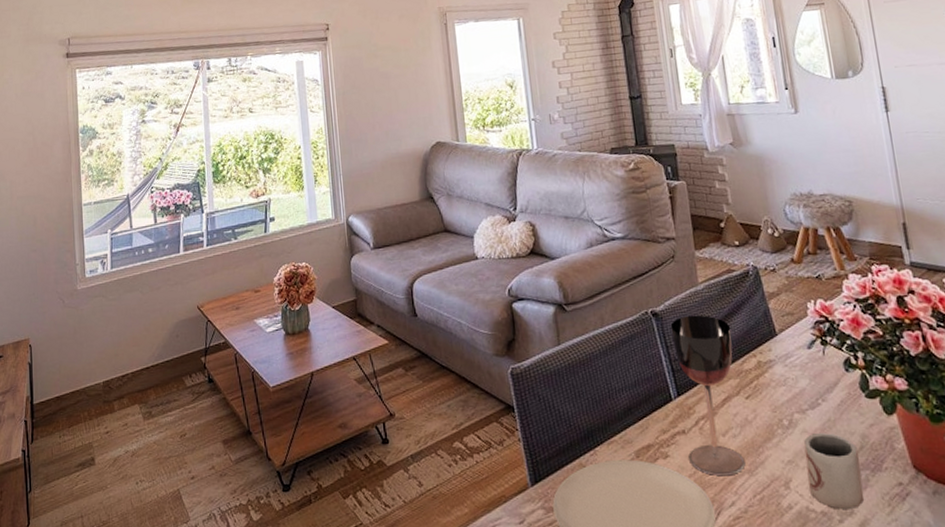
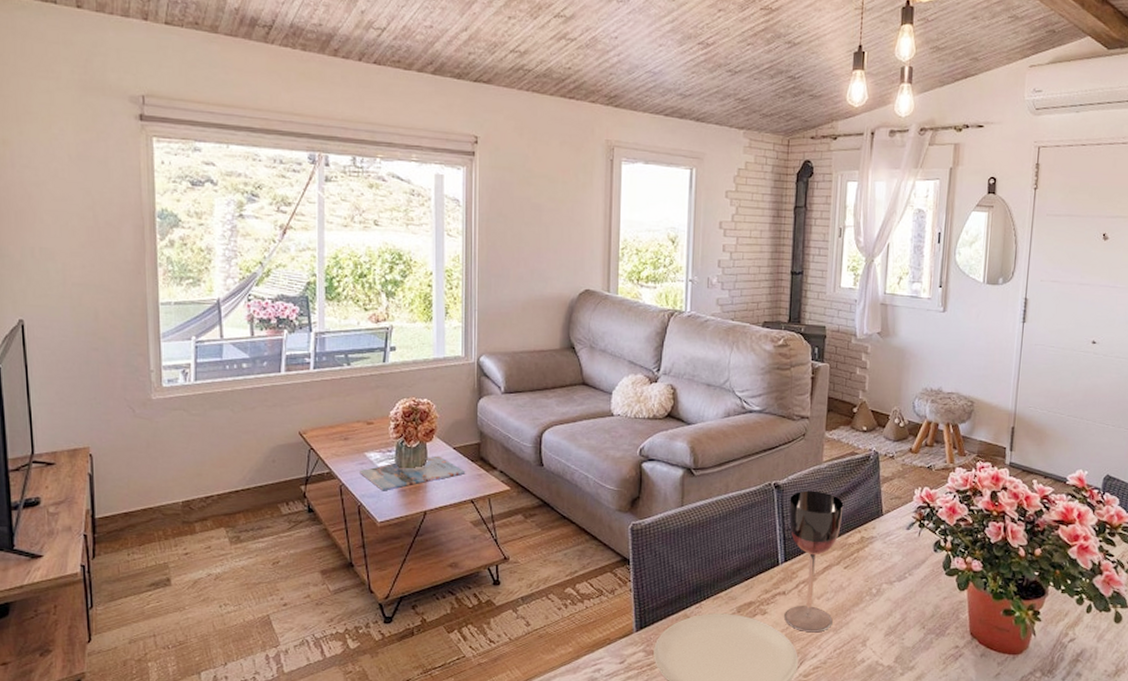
magazine: none [251,316,346,356] -> present [360,455,466,491]
cup: present [803,433,864,510] -> none [882,602,930,666]

